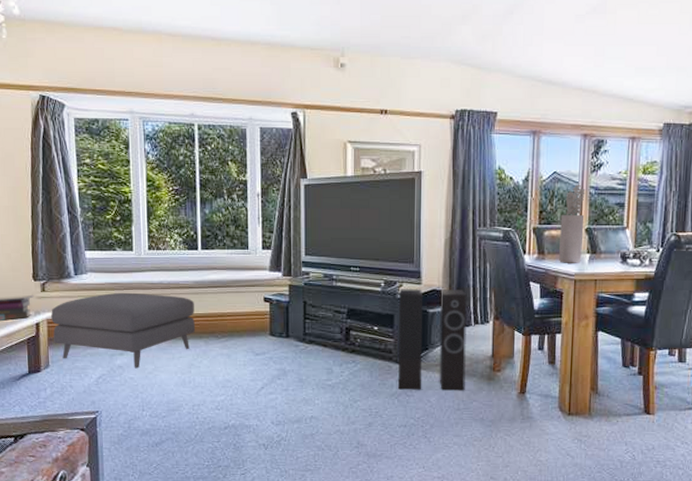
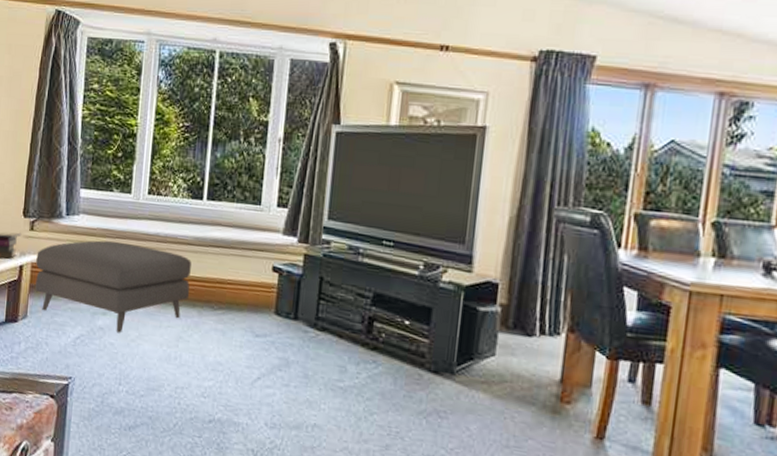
speaker: present [398,288,467,391] -> none [429,275,533,423]
vase: present [559,183,586,263] -> none [668,158,717,269]

